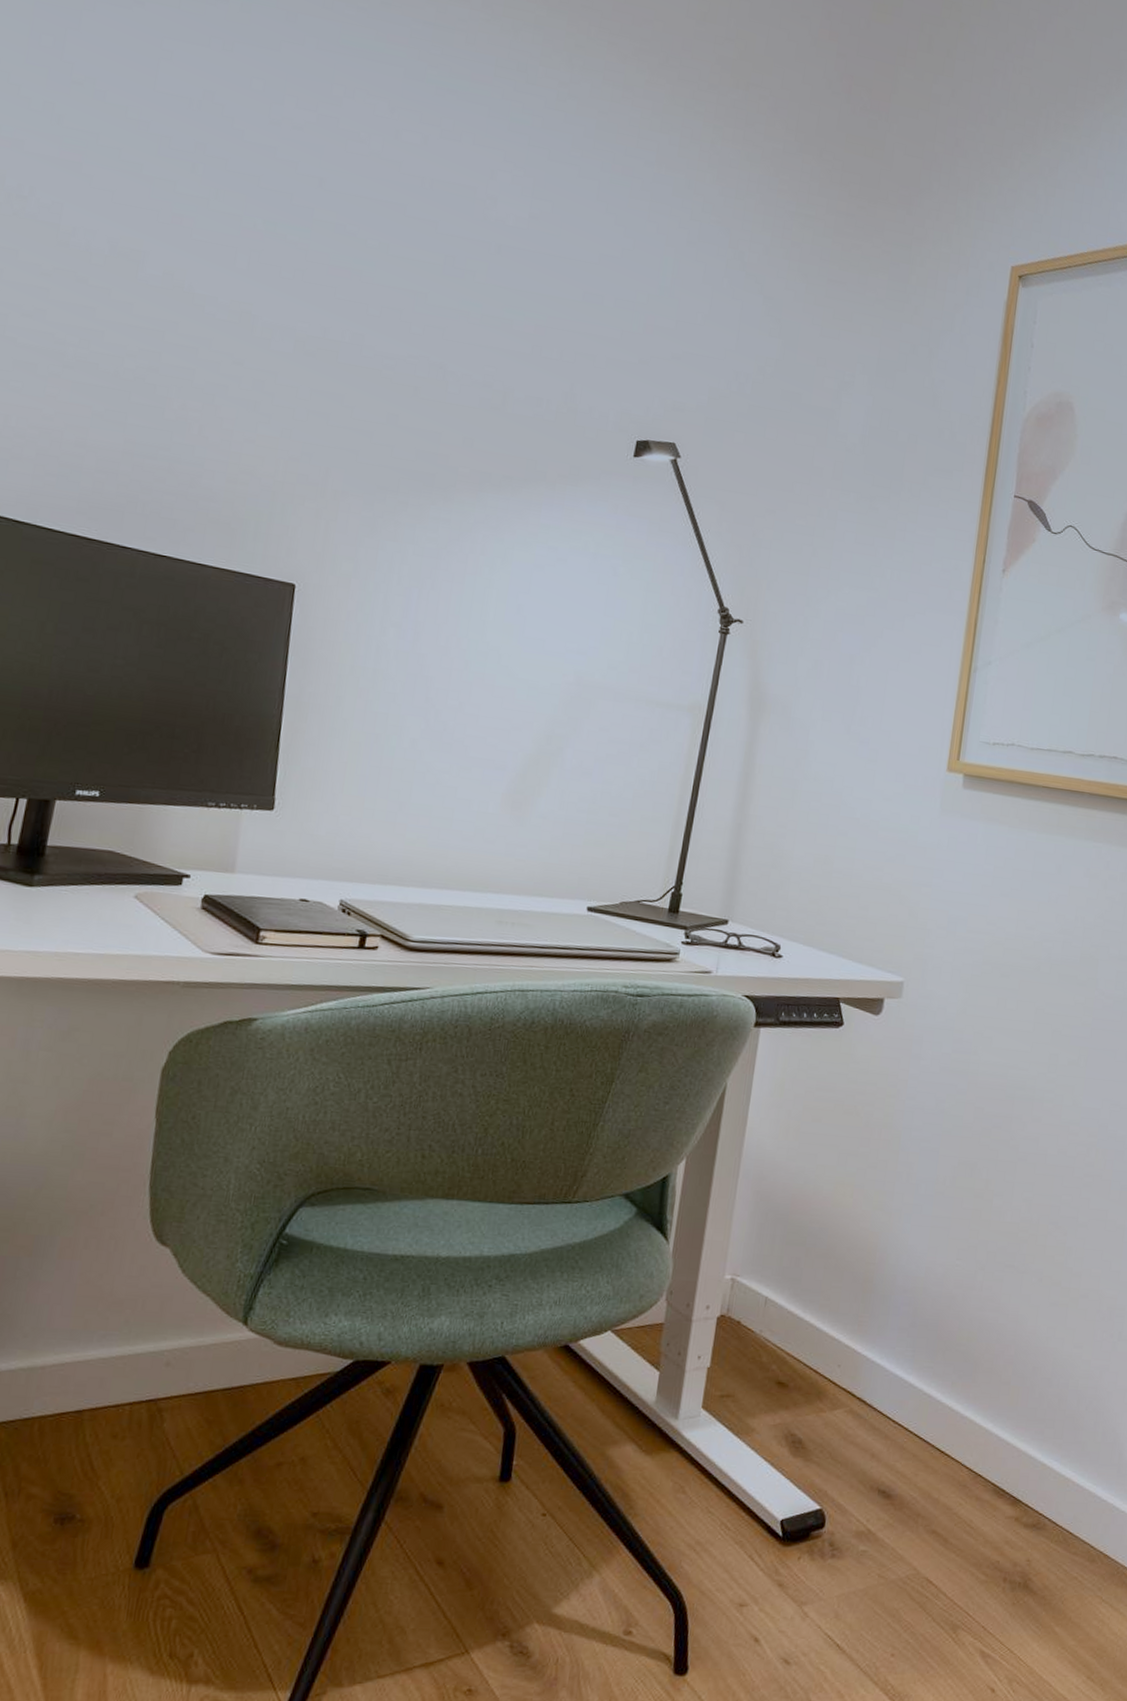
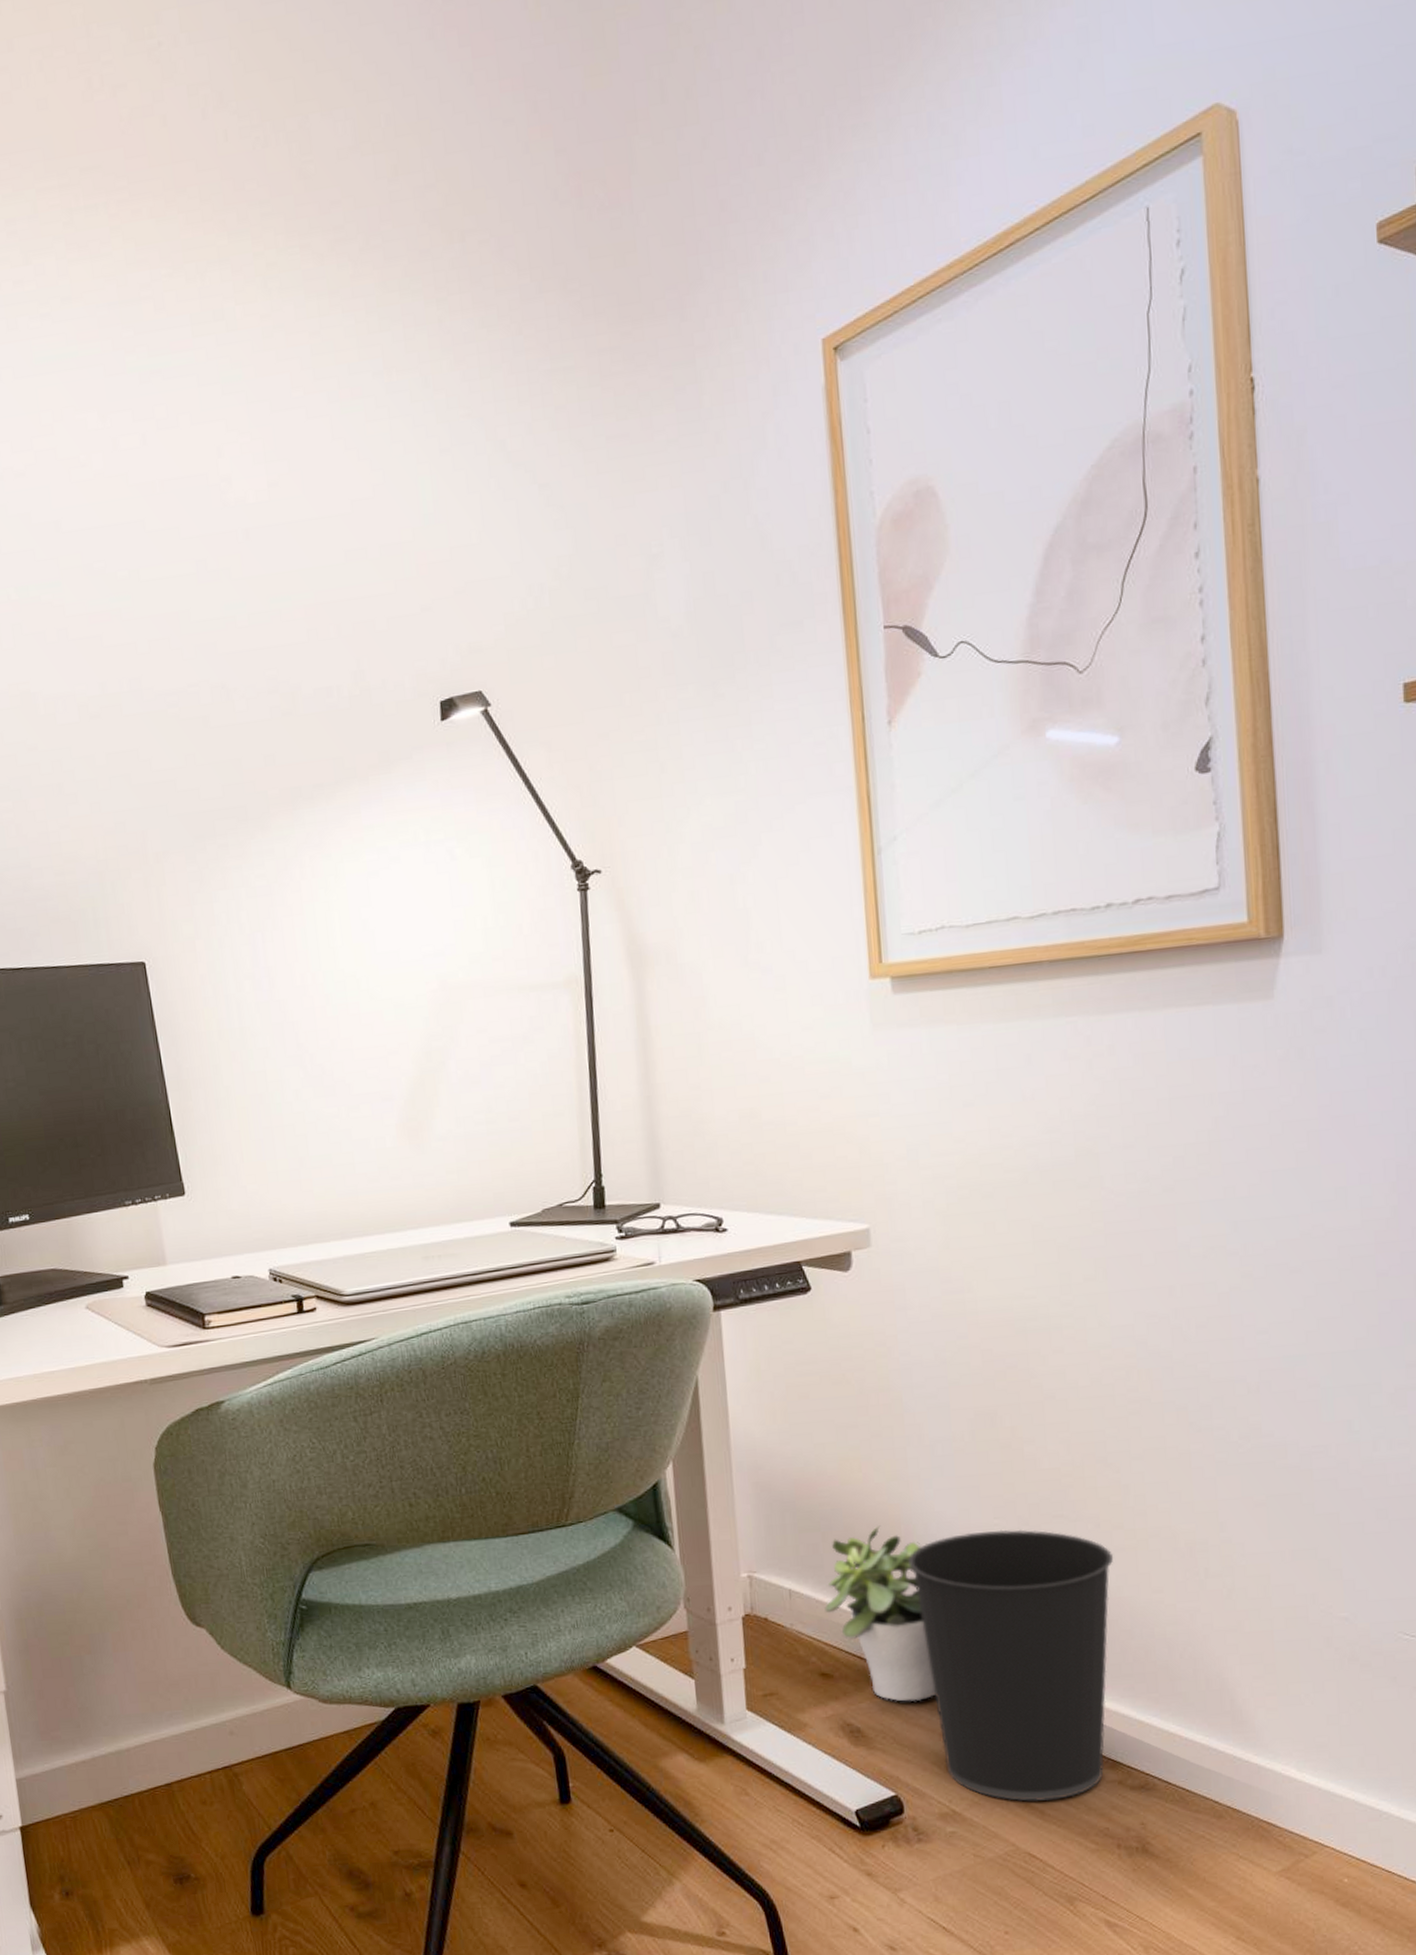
potted plant: none [794,1249,891,1421] -> present [825,1525,936,1702]
wastebasket: none [870,1268,1049,1529] -> present [908,1529,1114,1802]

